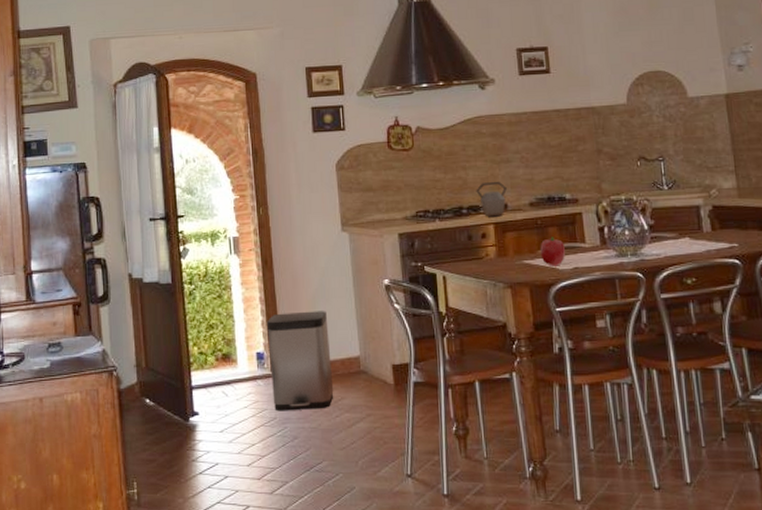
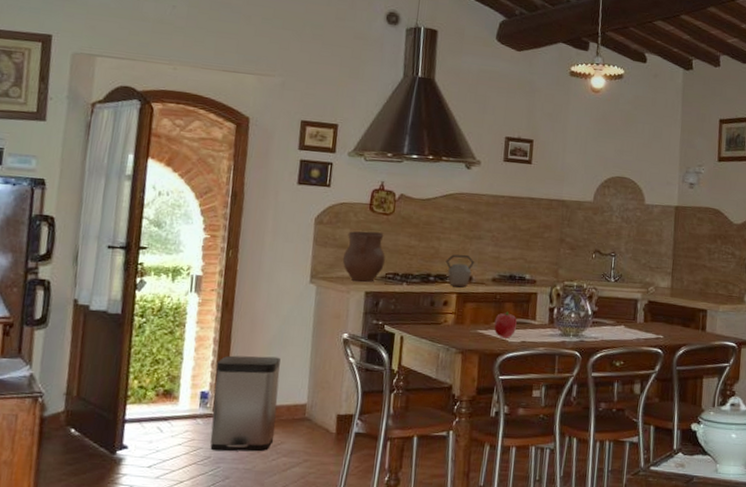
ceramic jug: none [369,170,413,224] -> present [342,231,385,282]

